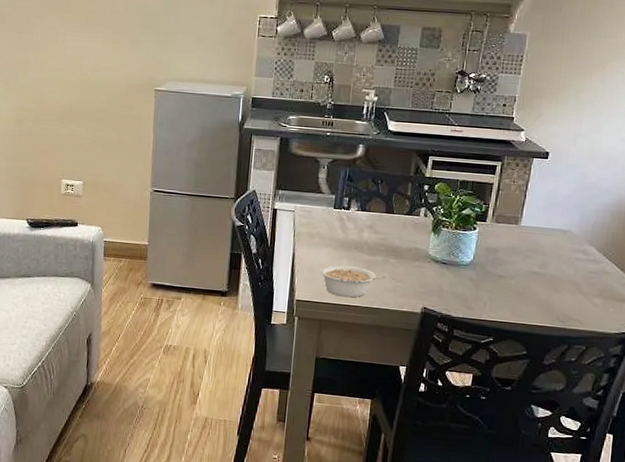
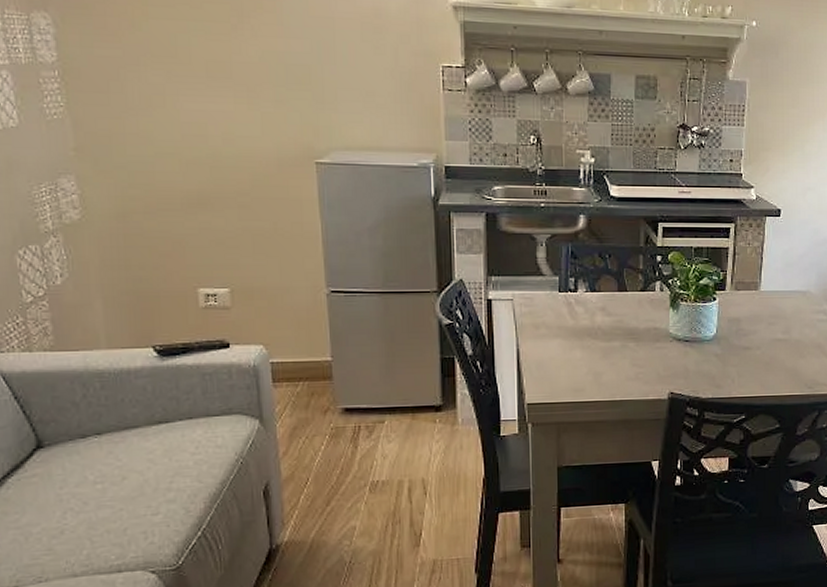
legume: present [319,264,386,298] -> none [551,355,626,393]

